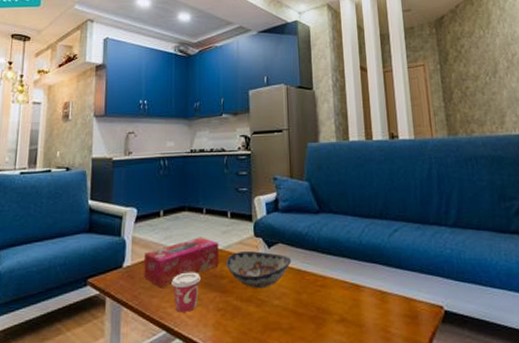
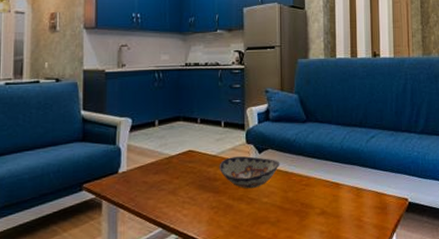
tissue box: present [144,237,219,287] -> none [140,144,213,190]
cup: present [171,272,200,312] -> none [167,175,195,211]

